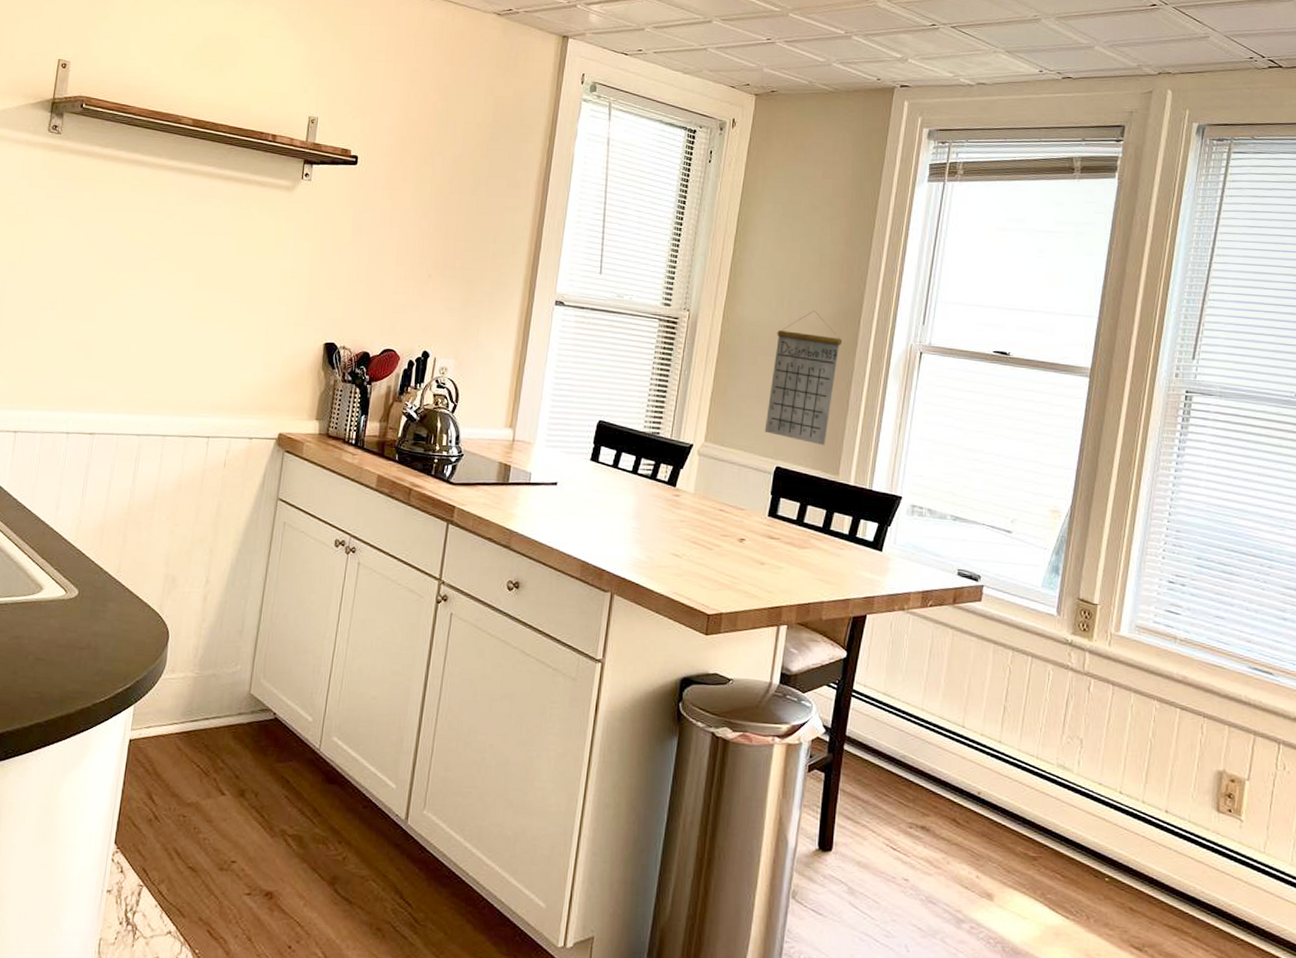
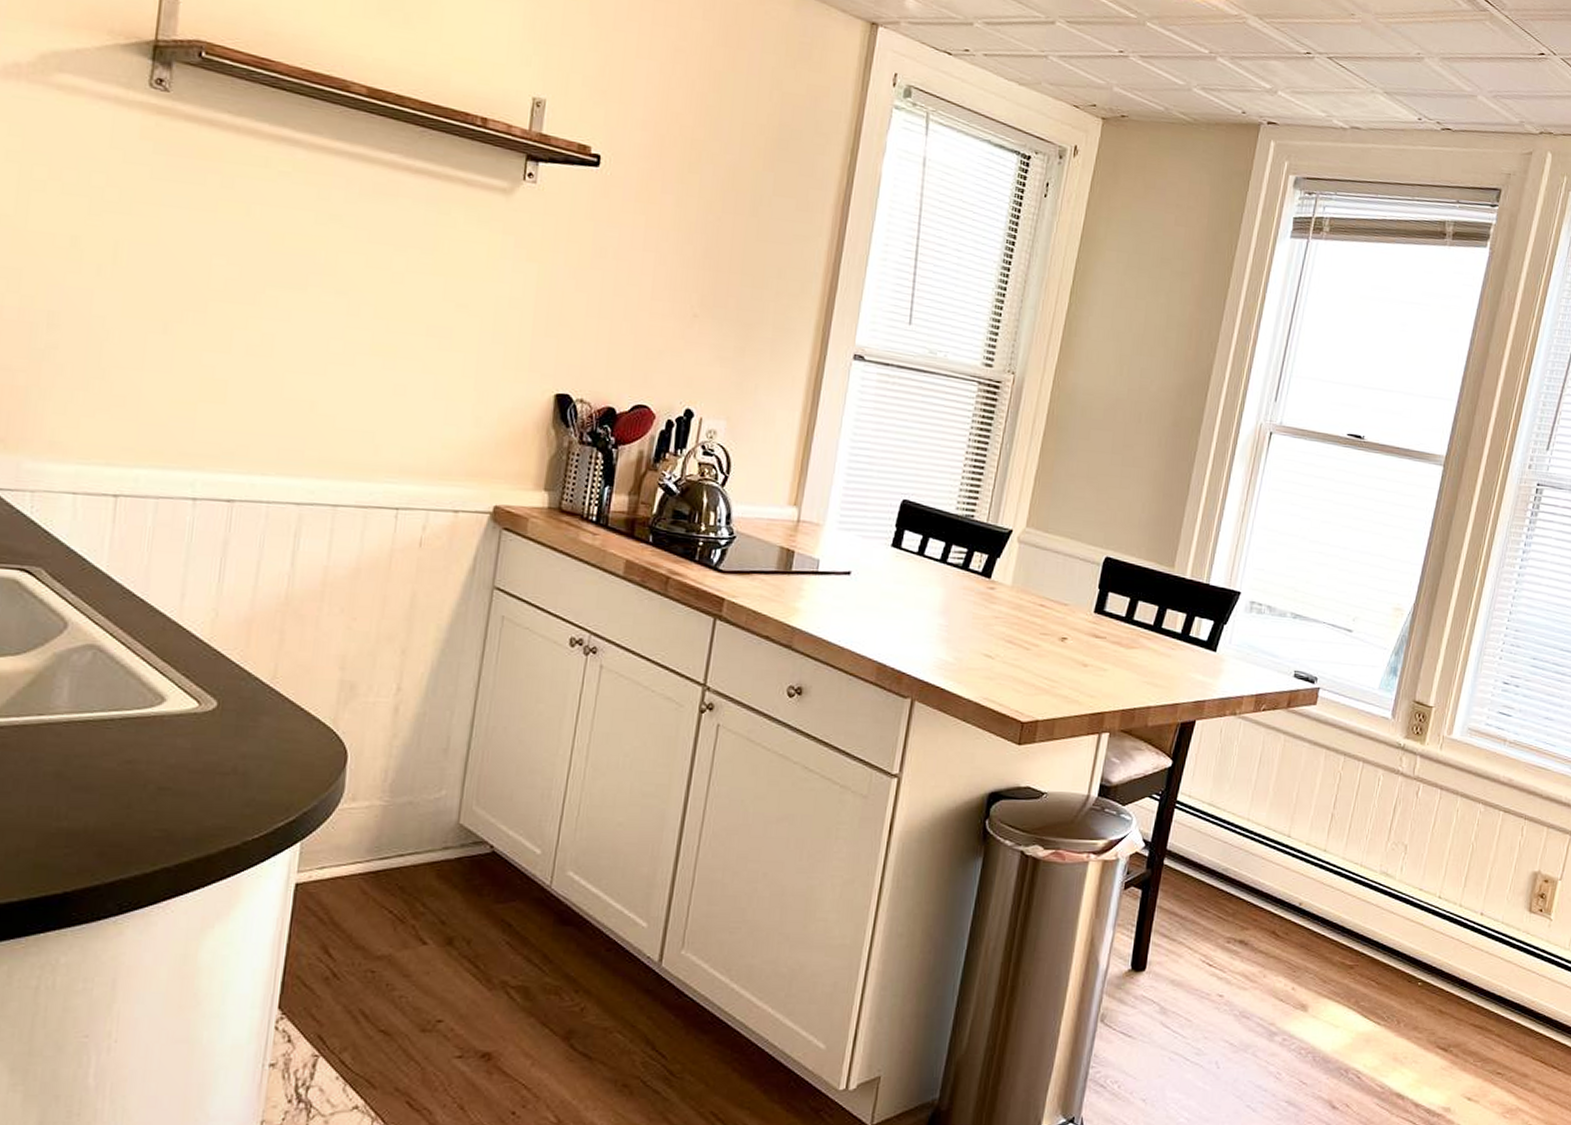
calendar: present [764,311,842,446] -> none [1094,380,1186,535]

